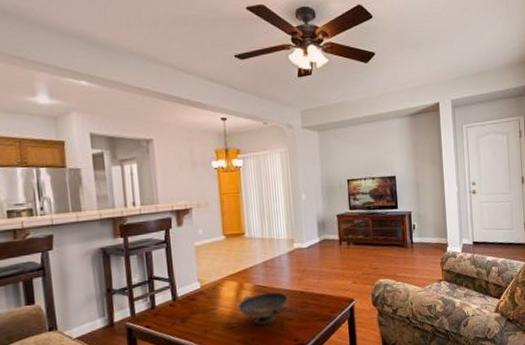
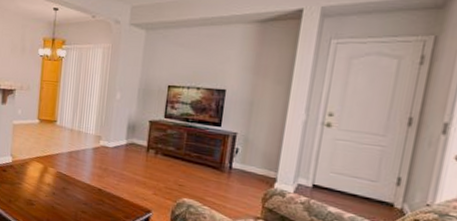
decorative bowl: present [237,291,289,326] -> none [39,179,86,211]

